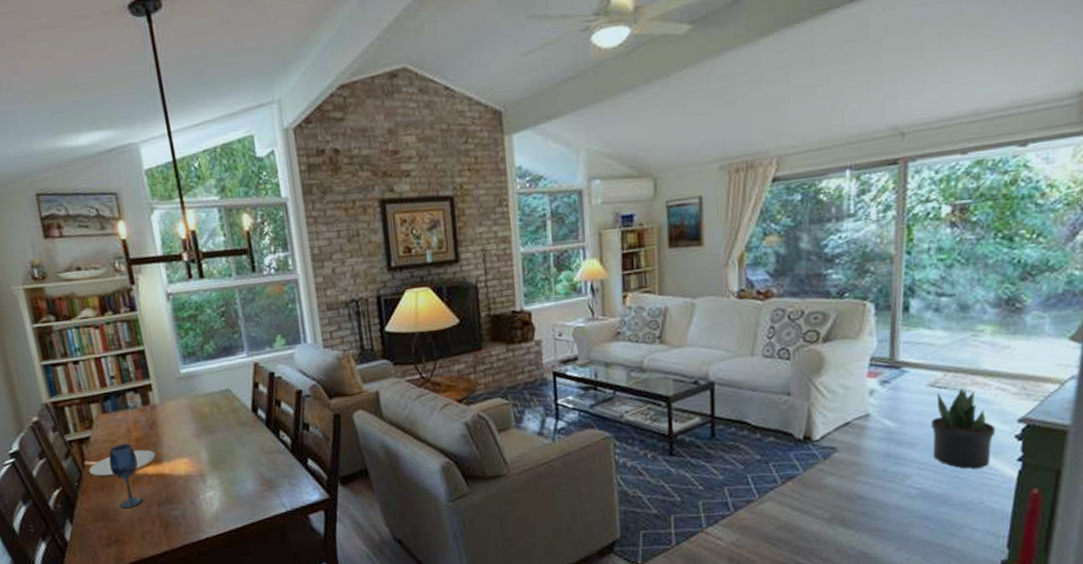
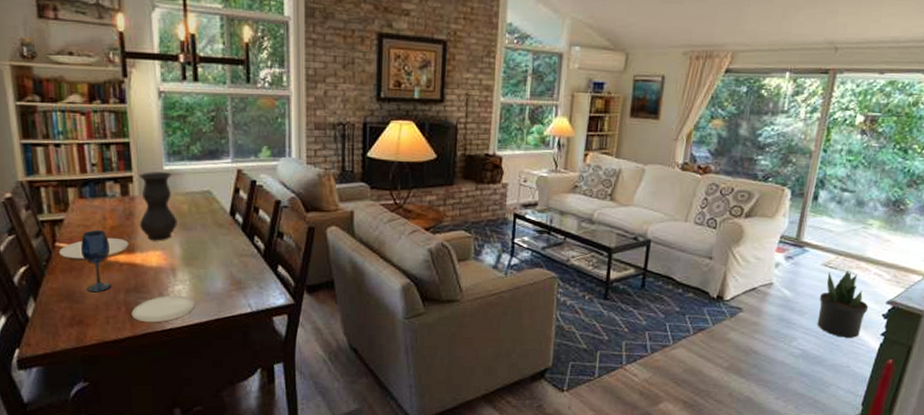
vase: none [156,375,201,449] -> present [138,172,177,241]
plate: none [165,502,228,535] -> present [131,295,195,323]

